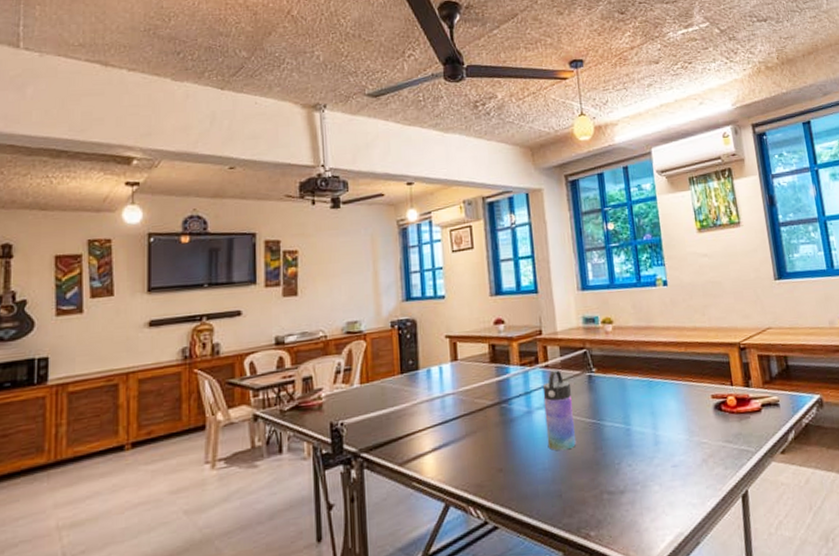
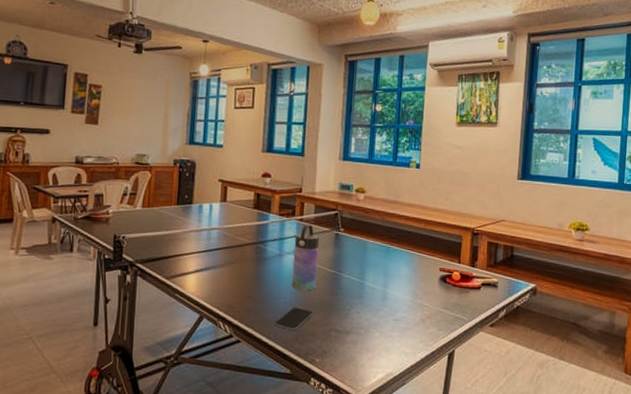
smartphone: none [535,472,579,503] -> present [274,307,314,331]

